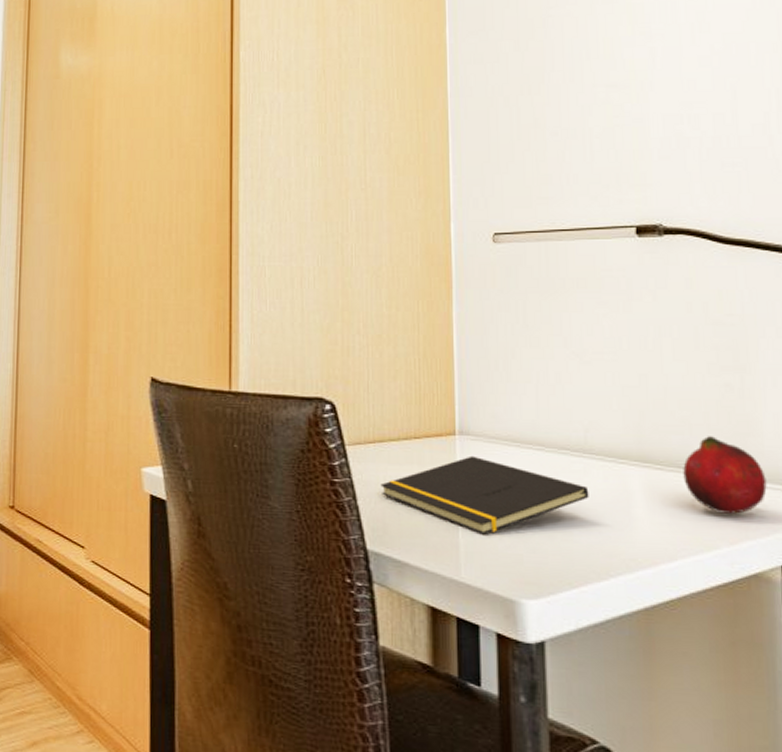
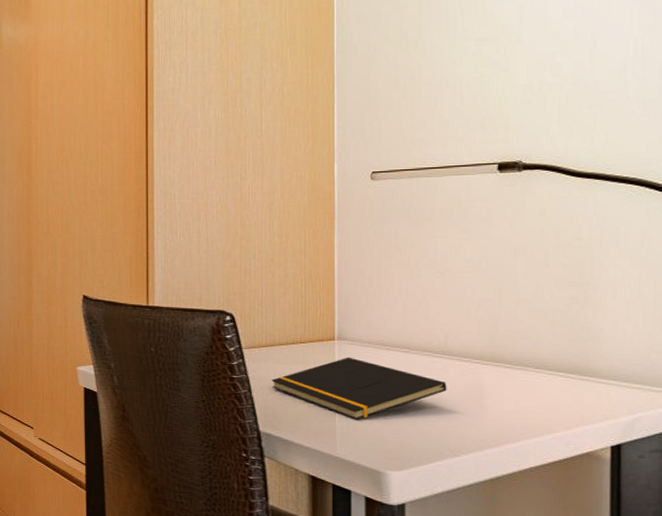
fruit: present [683,436,767,514] -> none [529,340,602,404]

